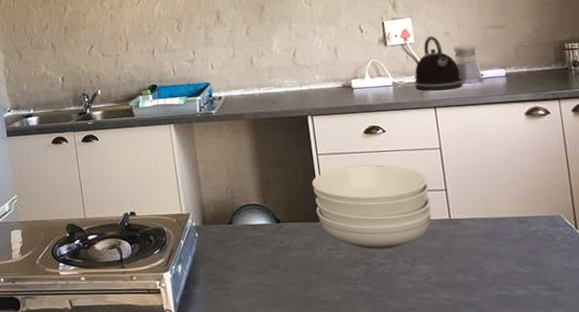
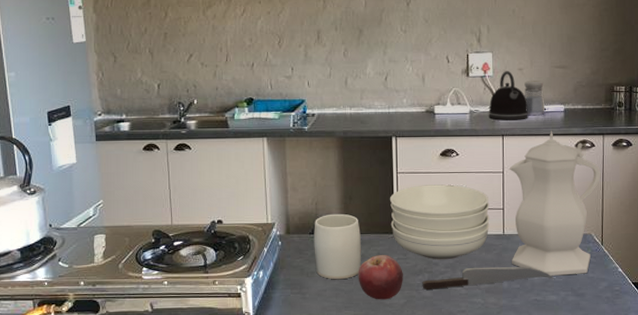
mug: none [231,201,288,274] -> present [314,213,362,280]
fruit: none [284,245,337,296] -> present [358,255,403,300]
kitchen knife: none [359,256,521,284] -> present [422,267,555,290]
teapot: none [447,98,564,267] -> present [510,130,601,276]

